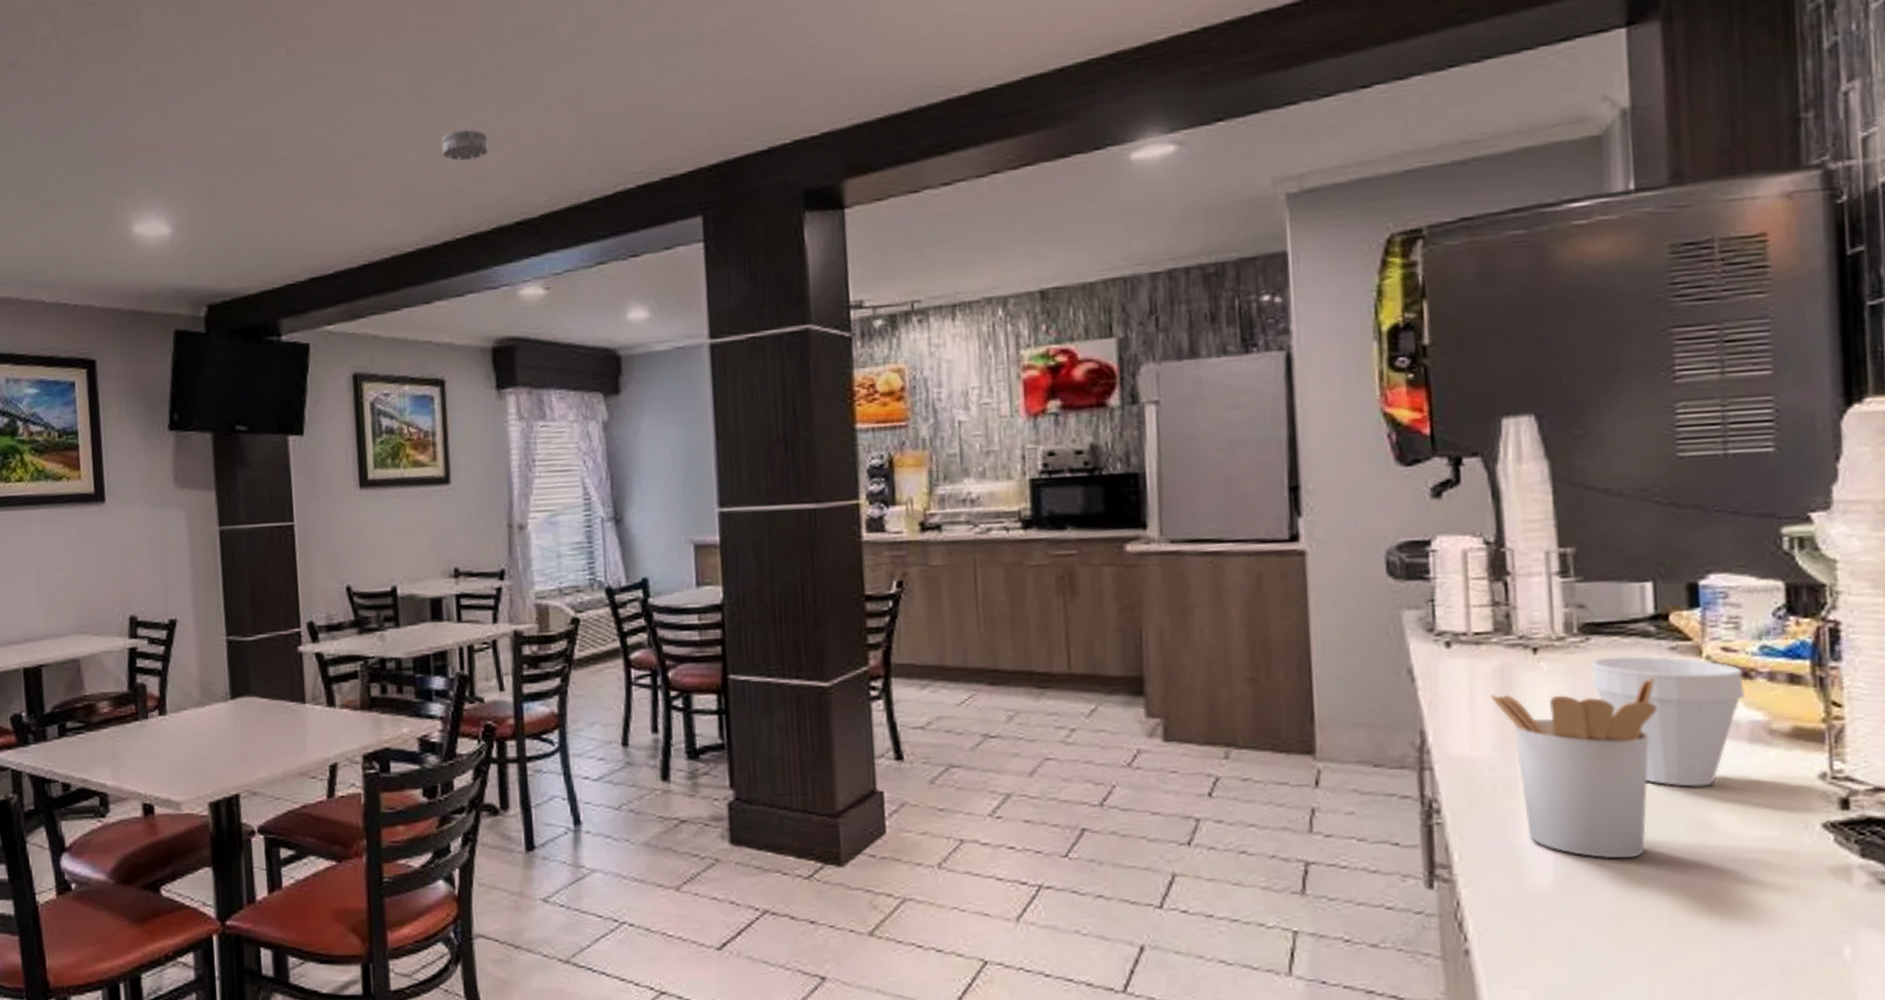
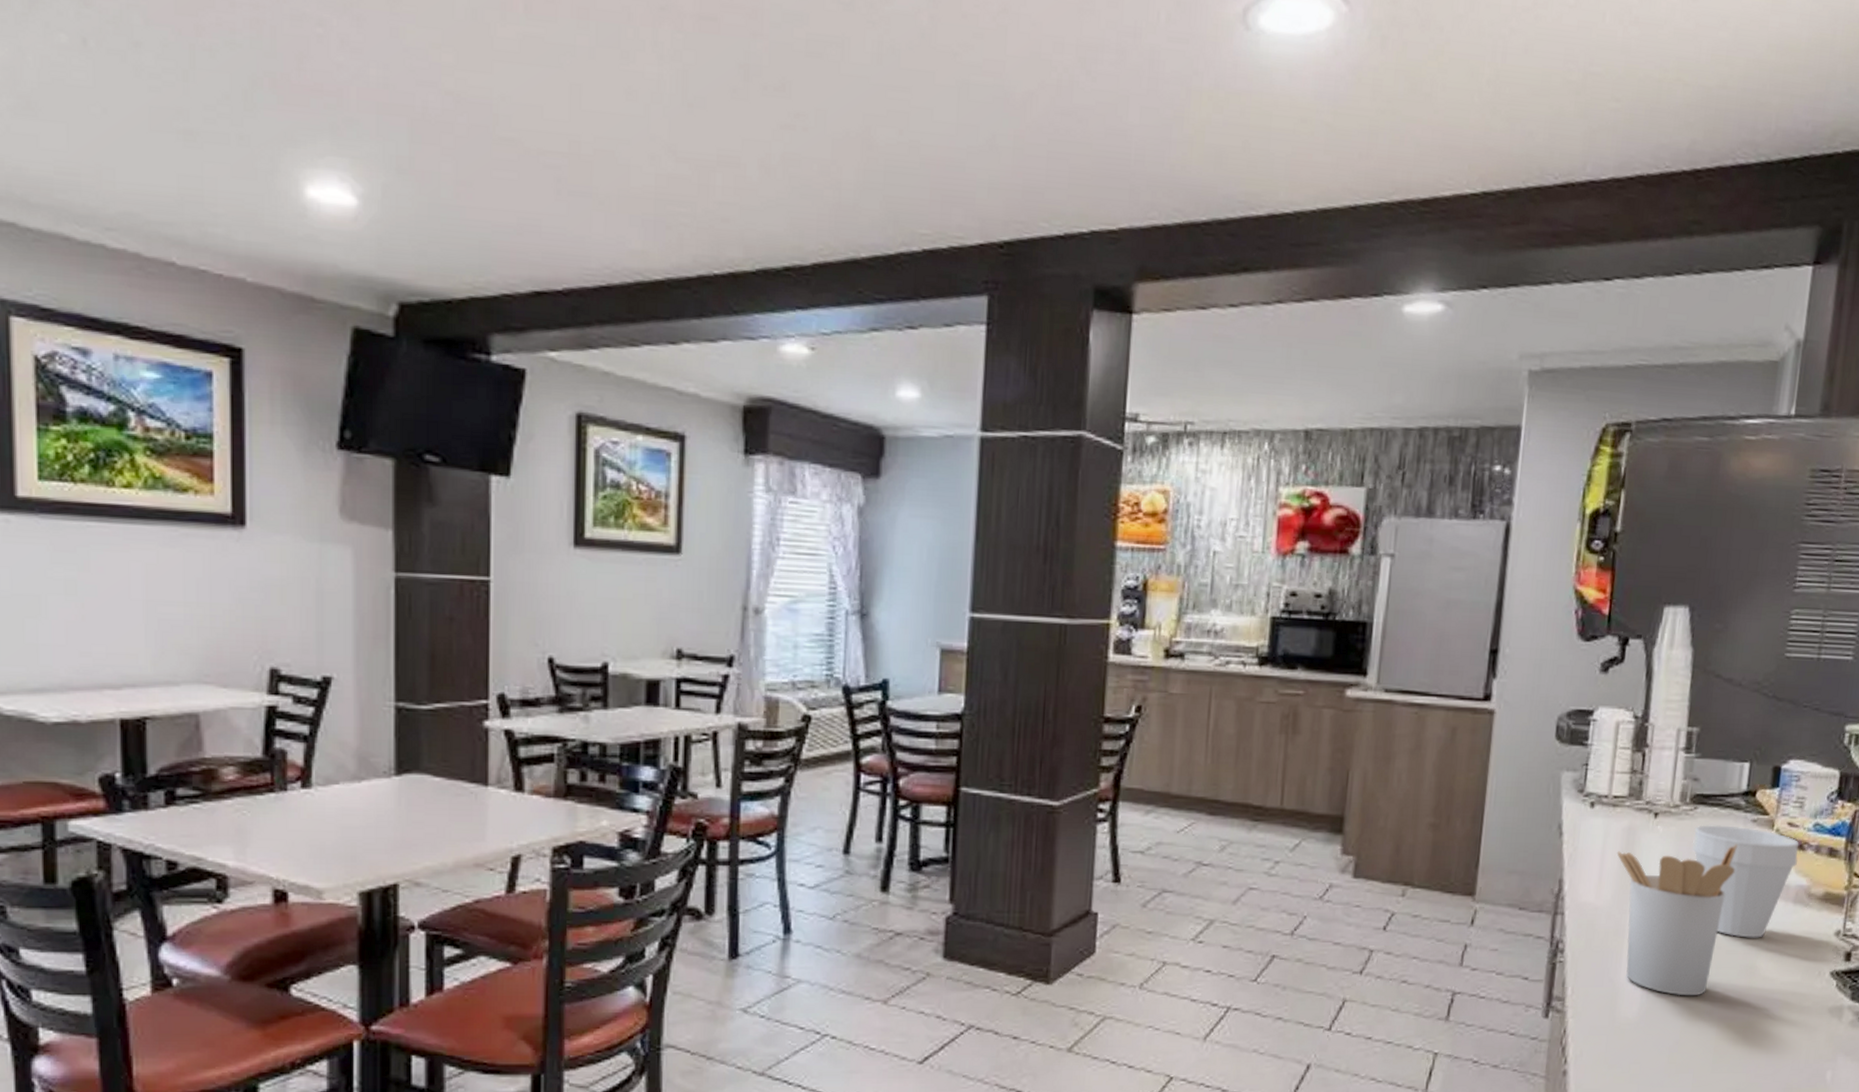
smoke detector: present [442,129,488,161] -> none [707,147,761,185]

